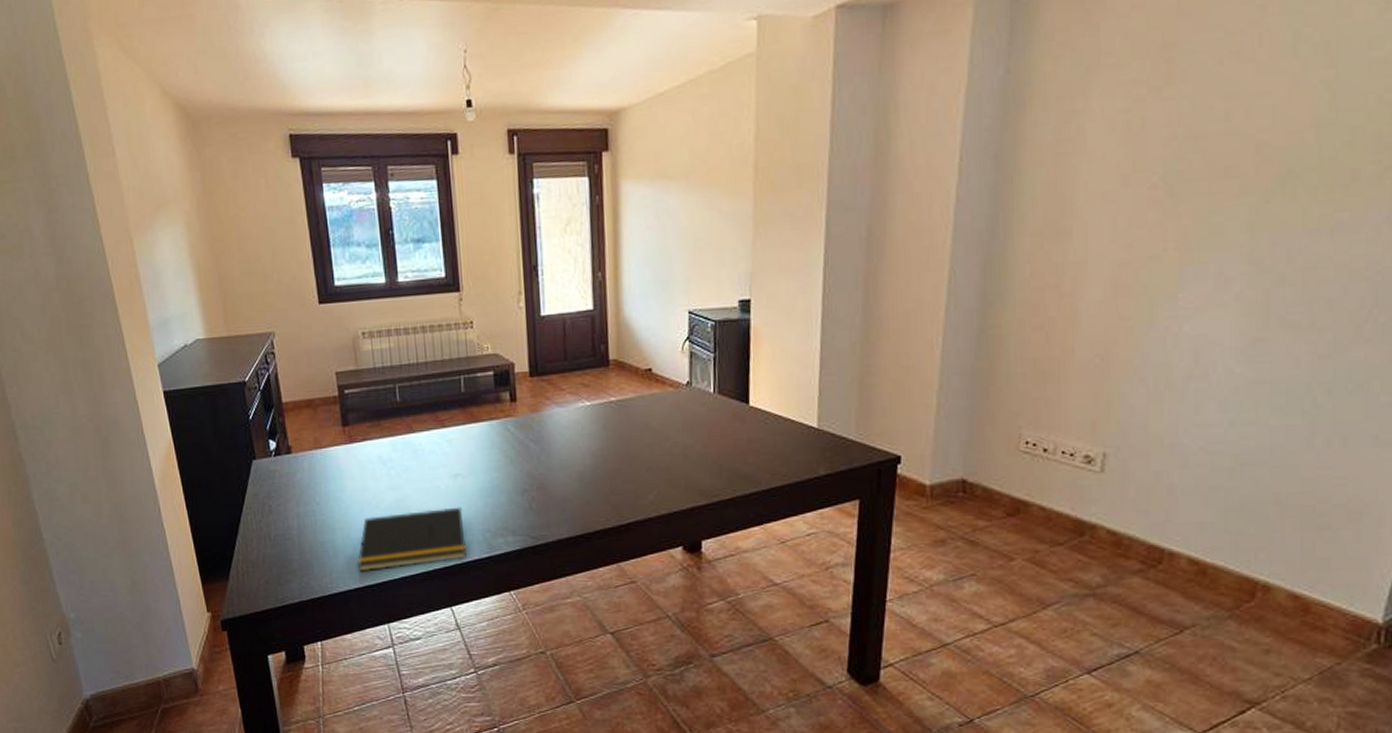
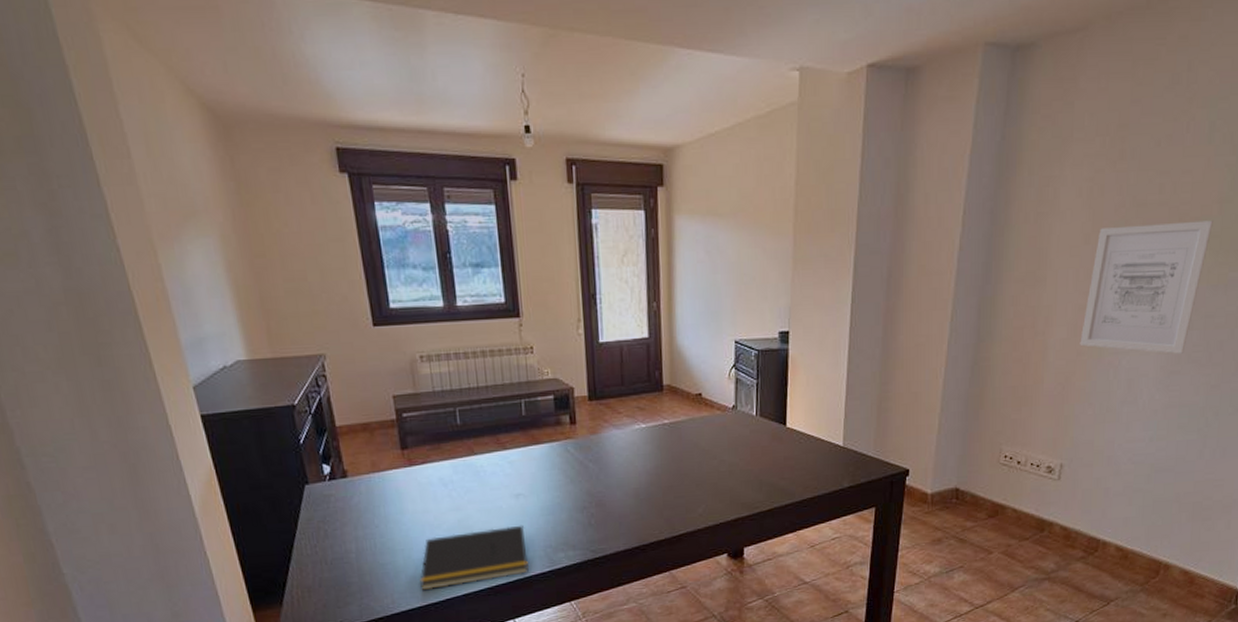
wall art: none [1122,149,1307,317] -> present [1080,220,1213,354]

